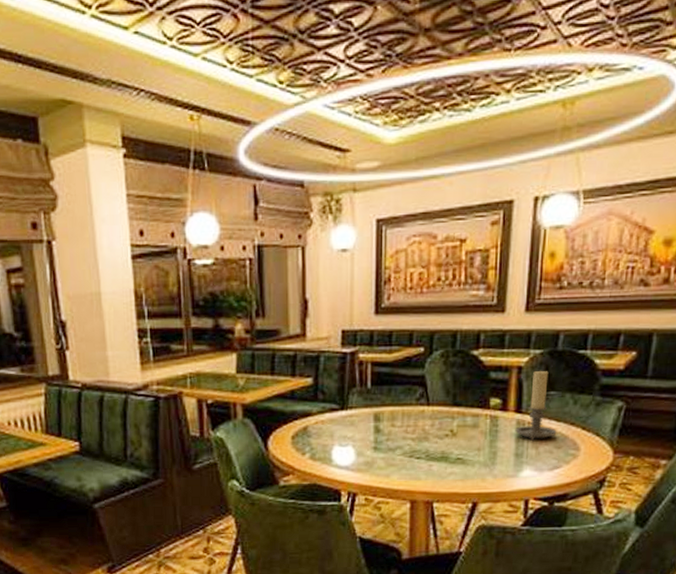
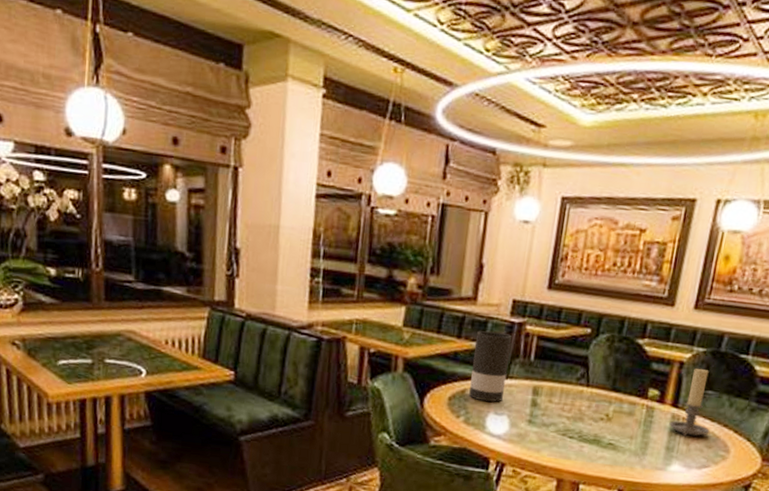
vase: none [311,365,346,436] -> present [469,331,512,402]

